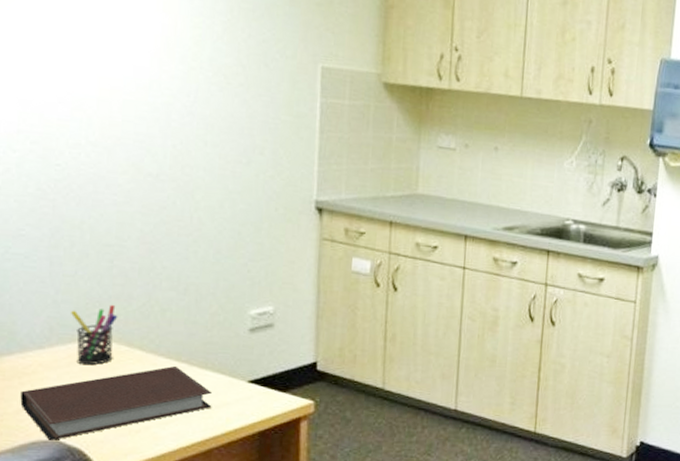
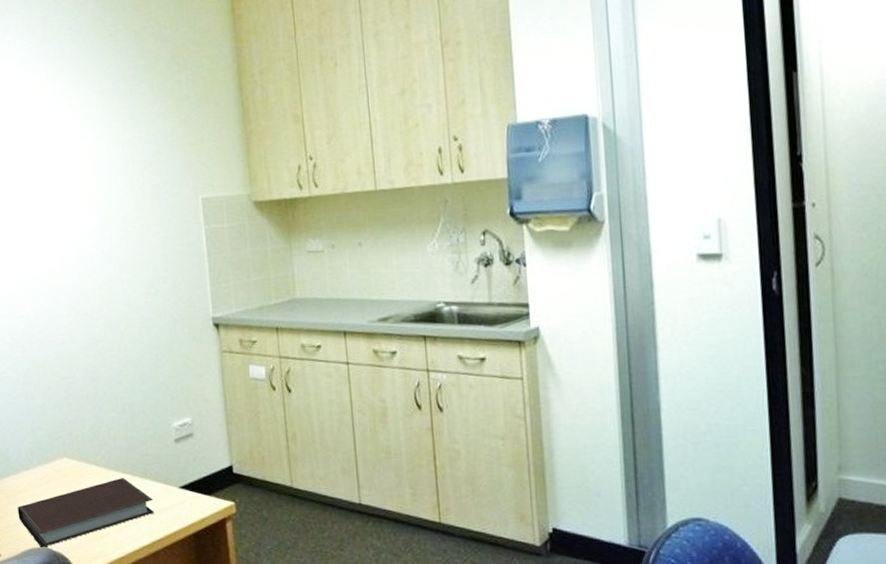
pen holder: present [71,305,118,365] -> none [44,429,77,482]

